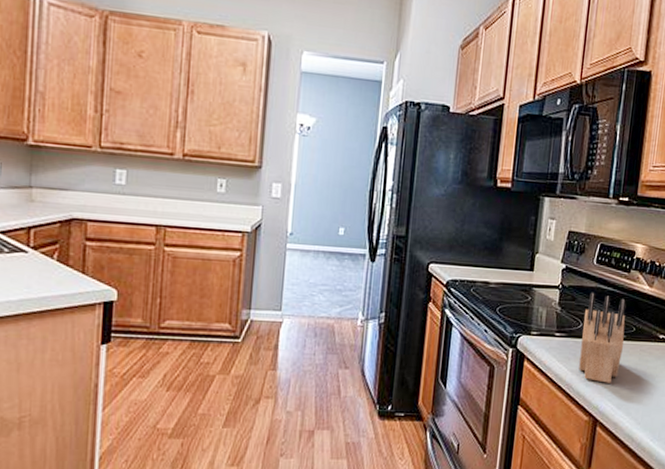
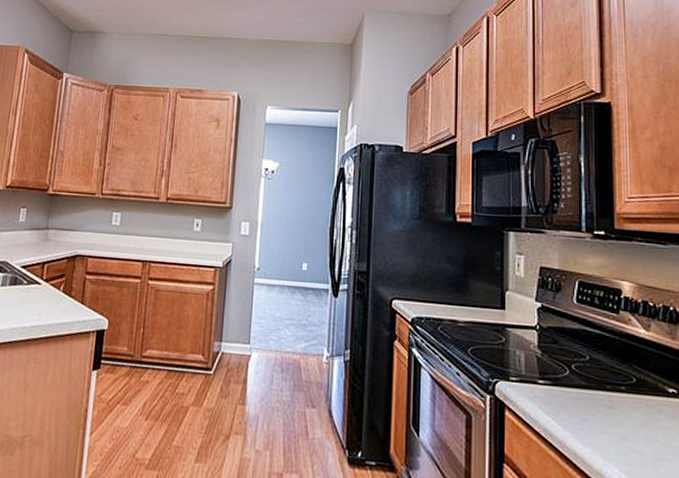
knife block: present [578,292,626,383] -> none [571,334,624,445]

